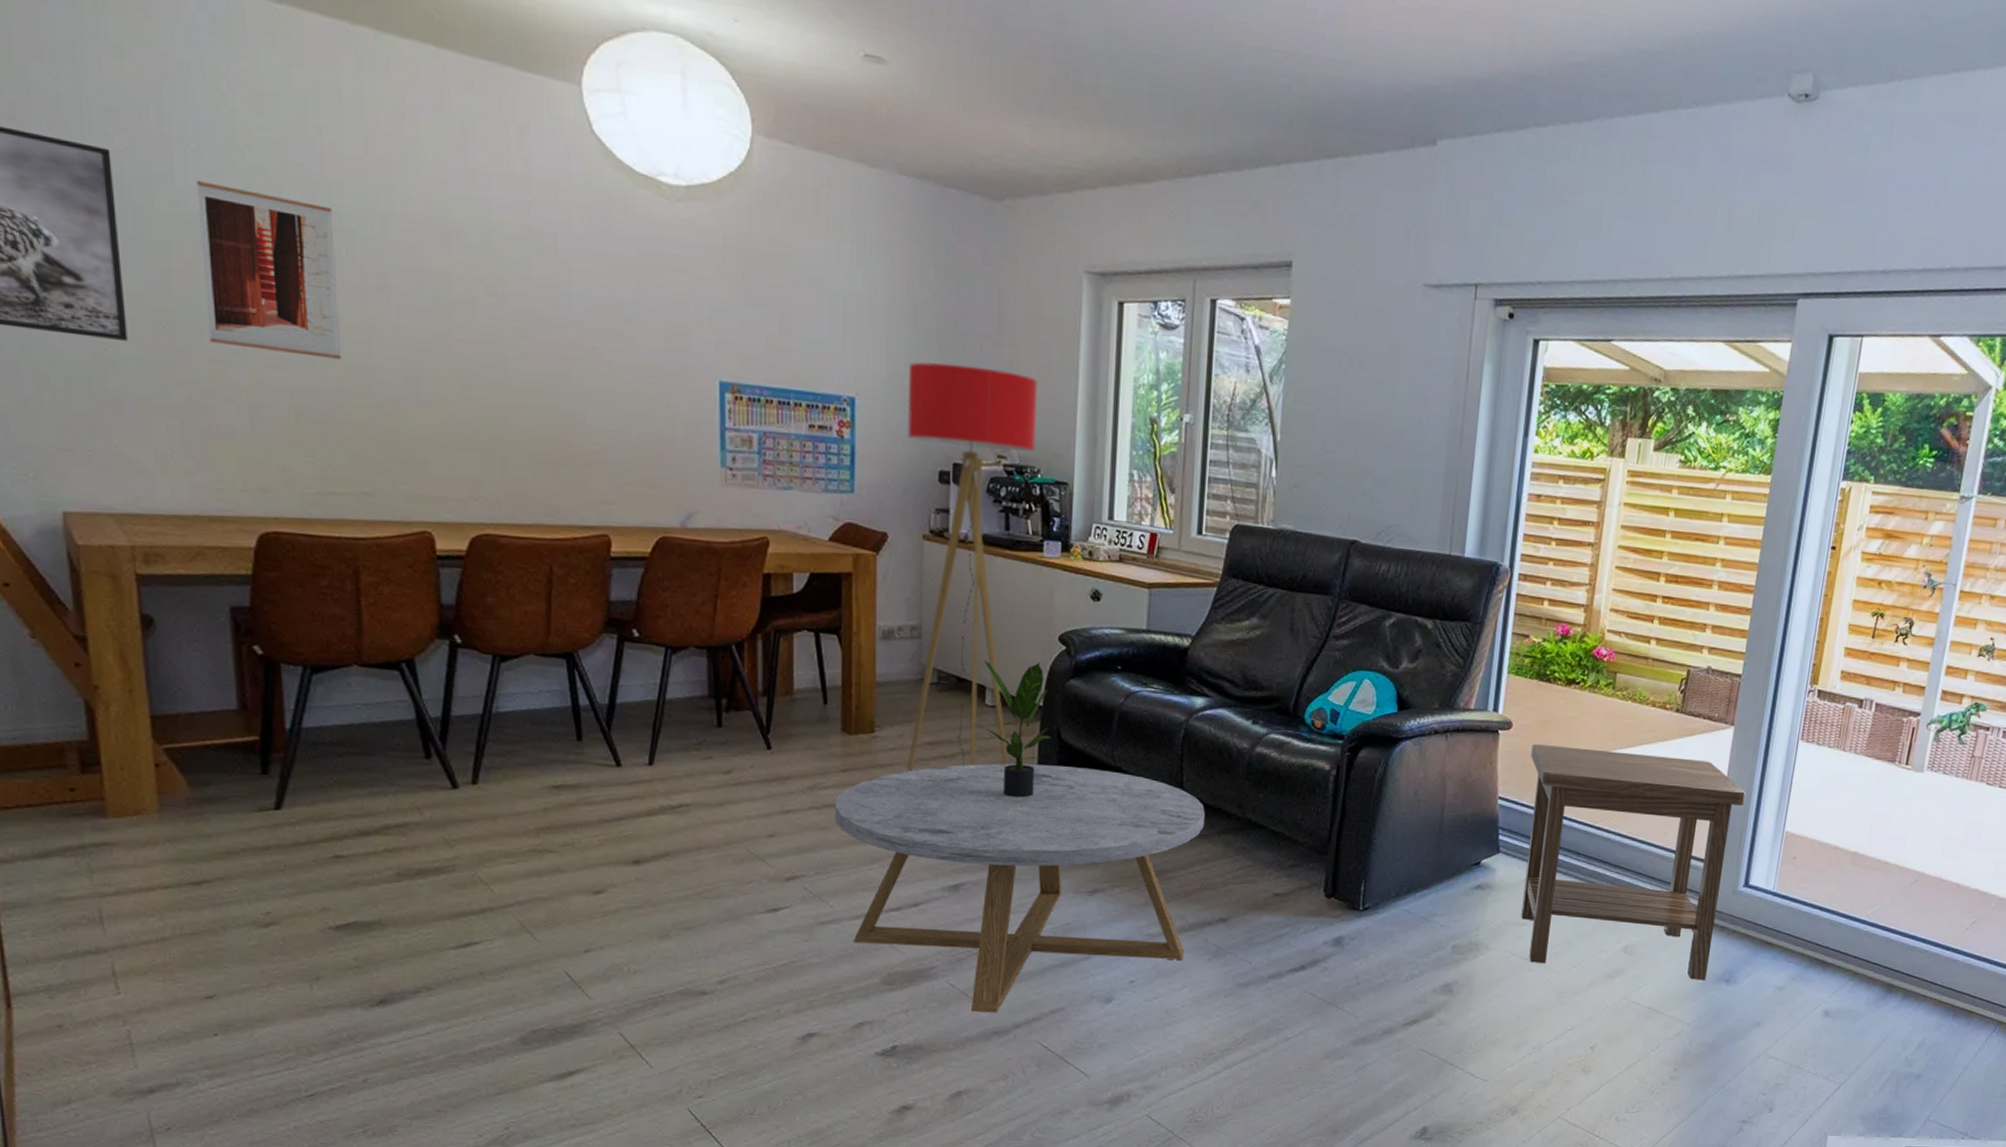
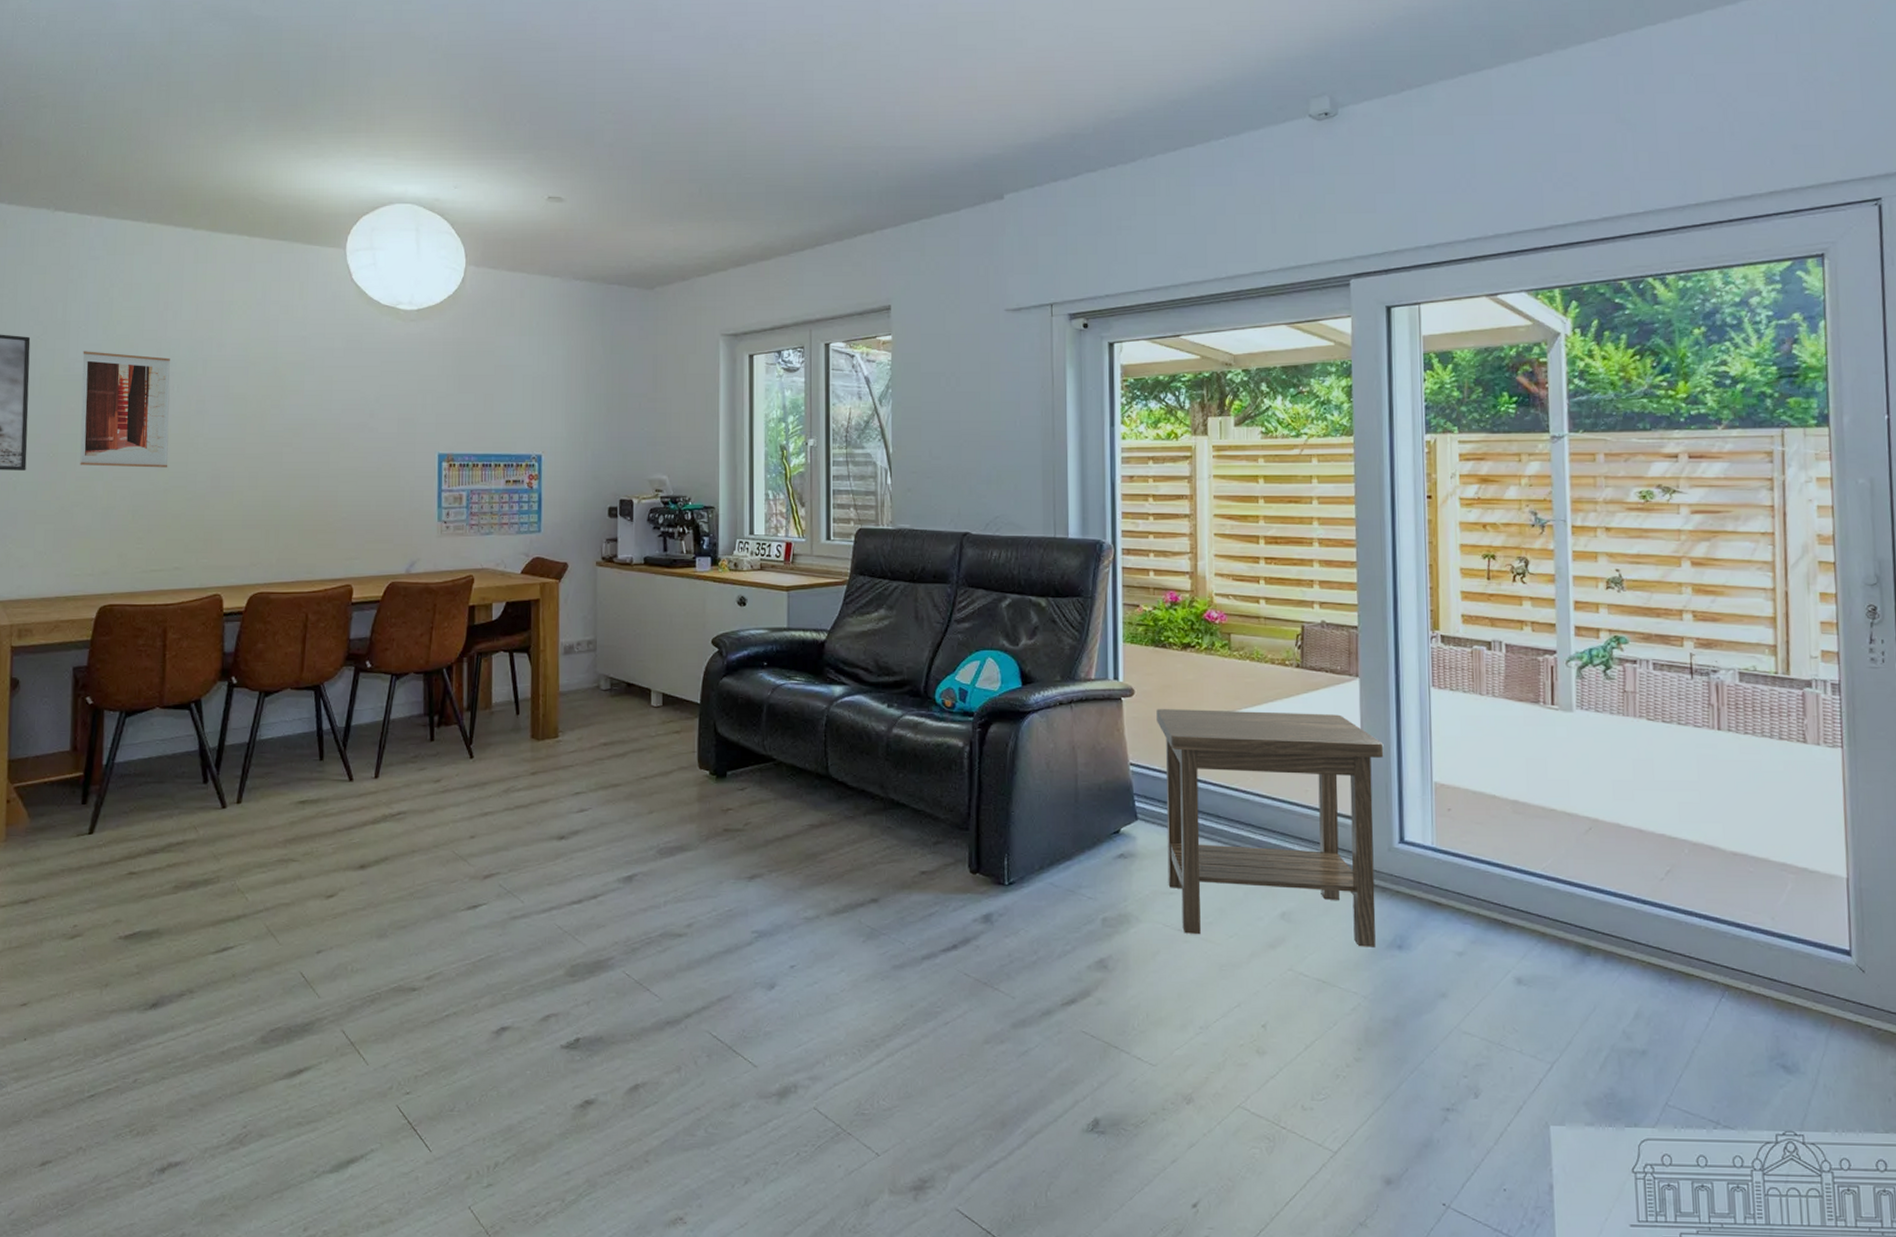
coffee table: present [835,763,1206,1013] -> none [525,758,851,1003]
floor lamp: present [906,362,1038,772] -> none [582,419,687,772]
potted plant: present [969,659,1051,798] -> none [637,664,708,790]

